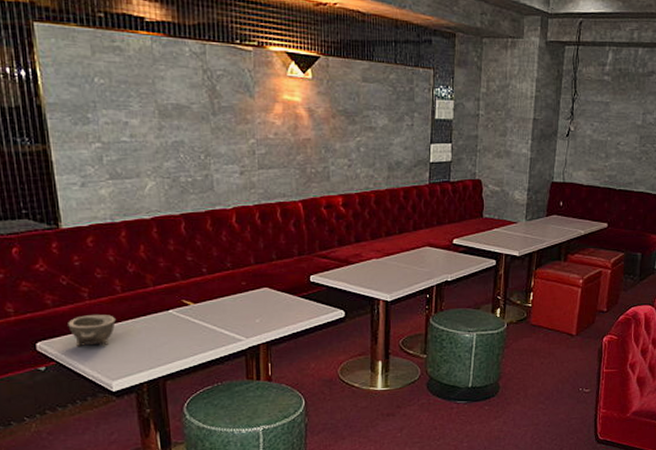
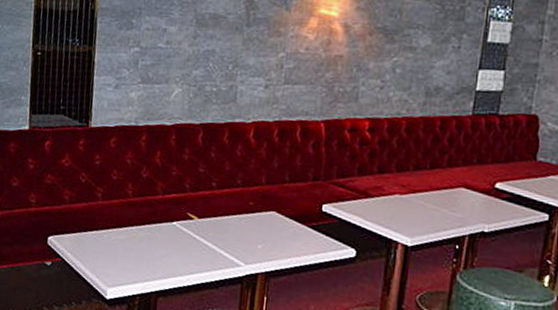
ashtray: present [68,315,116,347] -> none [79,215,122,250]

